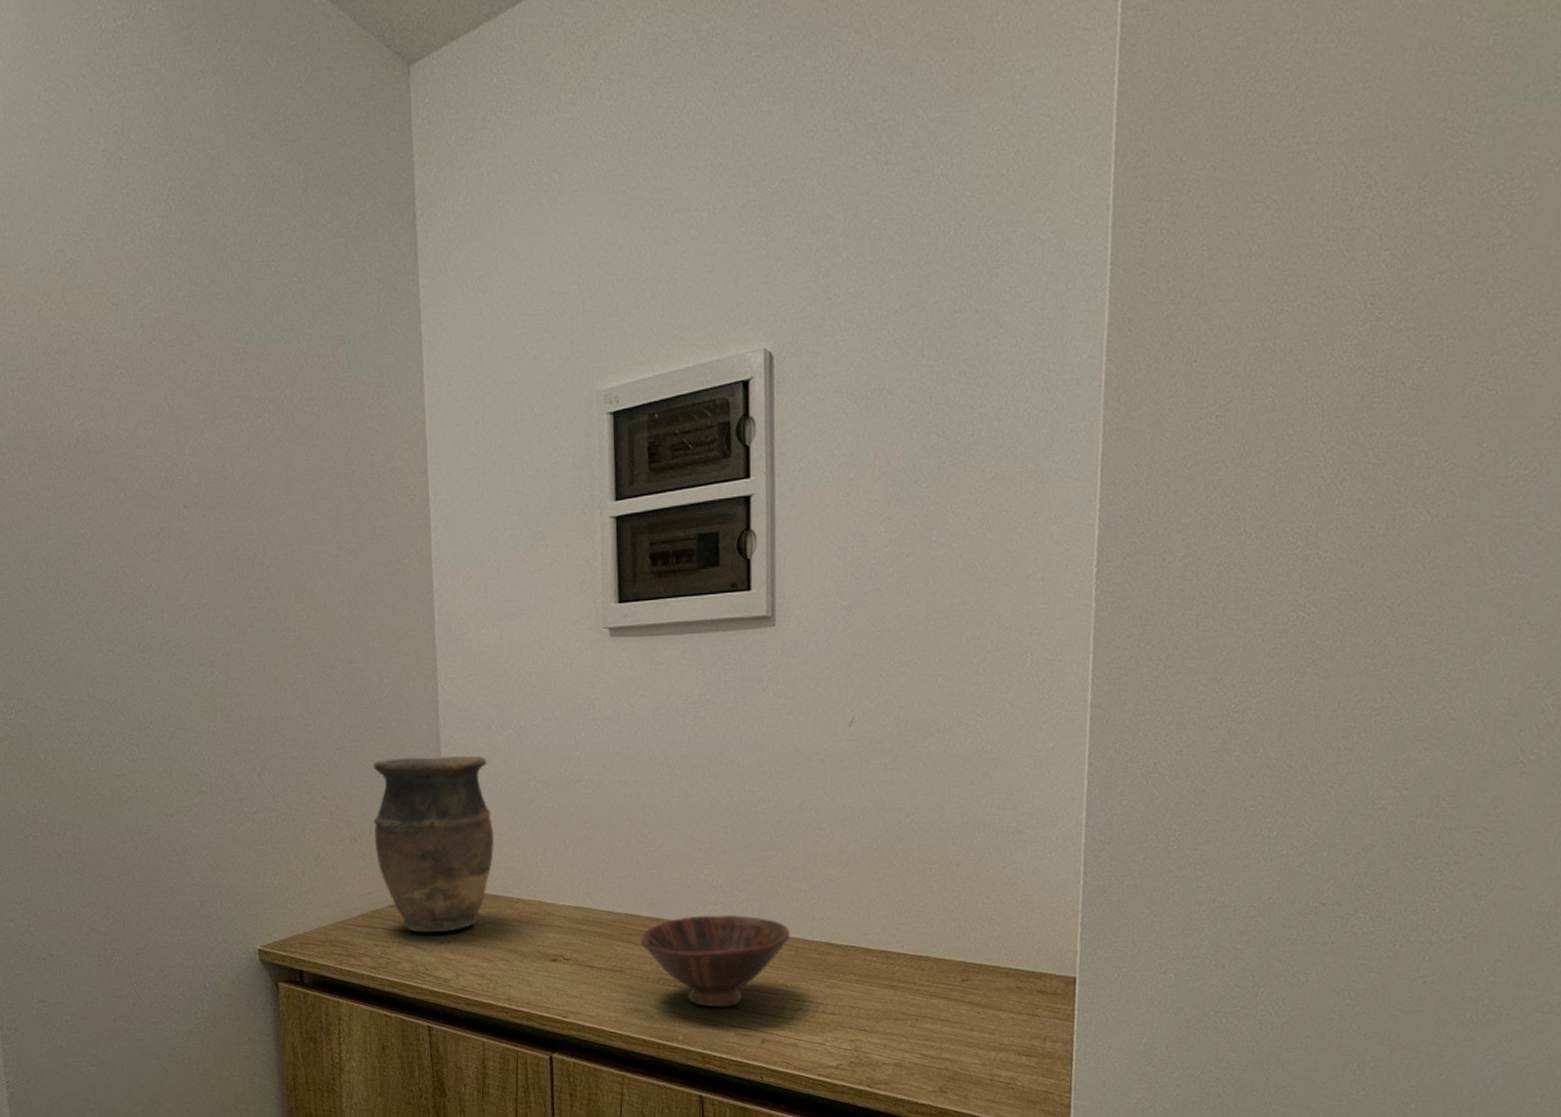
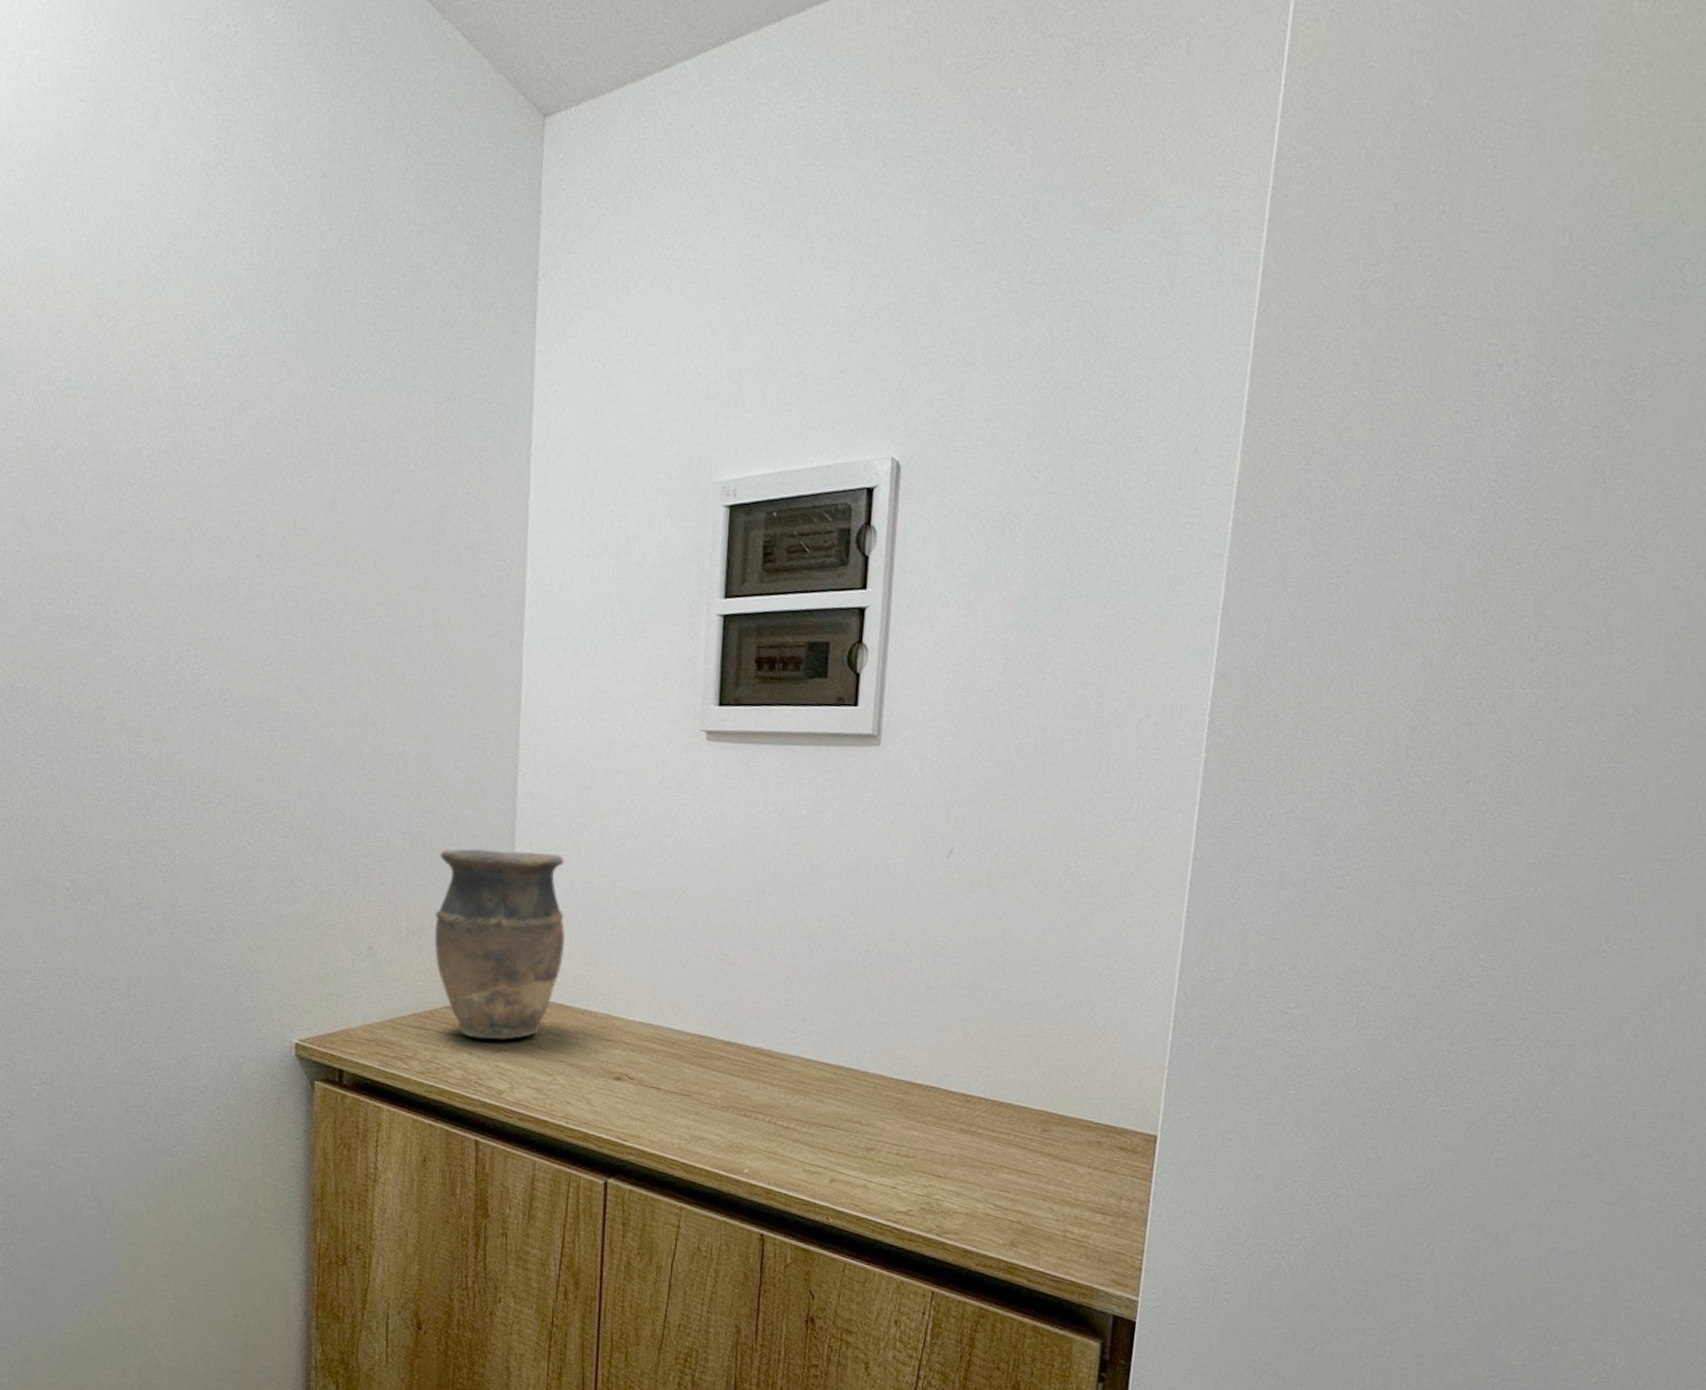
bowl: present [641,914,791,1008] -> none [712,1042,870,1142]

